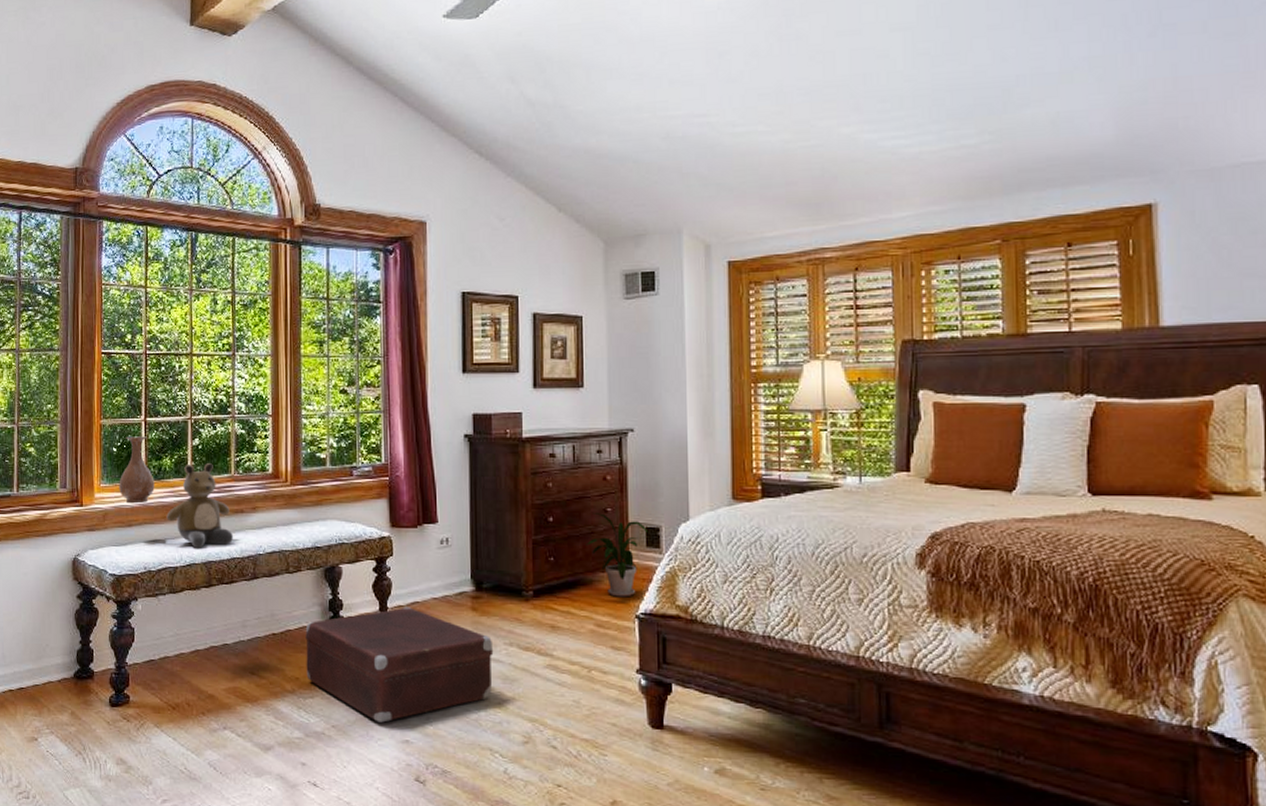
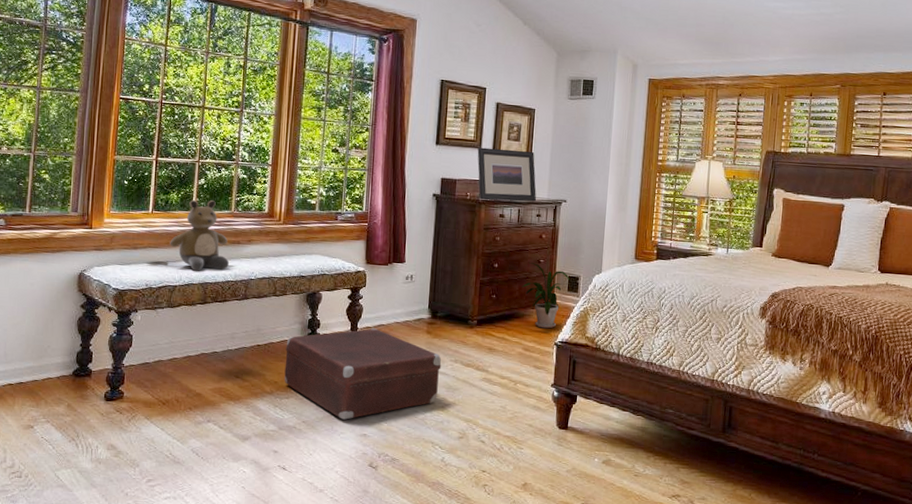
vase: present [119,436,155,504] -> none [127,172,161,230]
picture frame: none [514,370,595,437] -> present [477,147,537,202]

